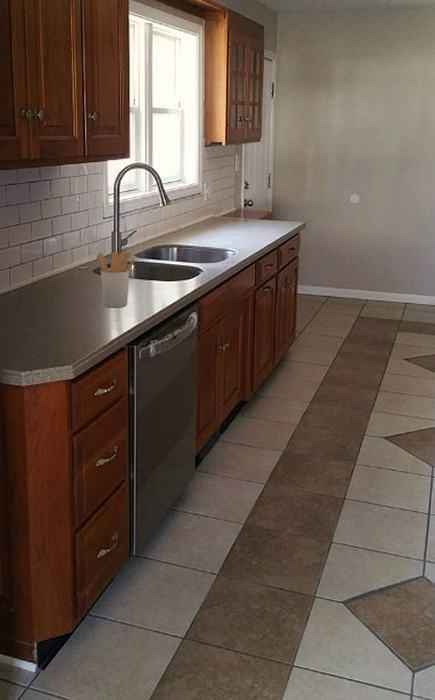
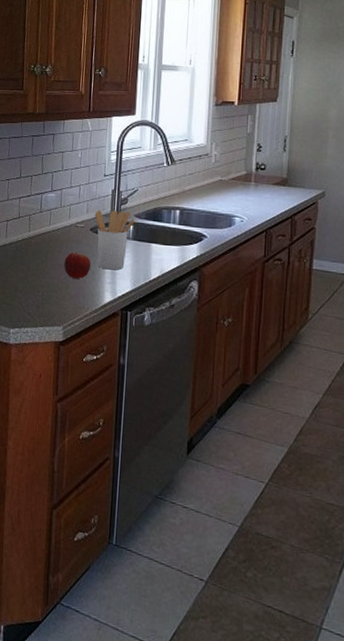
fruit: none [70,293,96,319] -> present [64,251,91,279]

